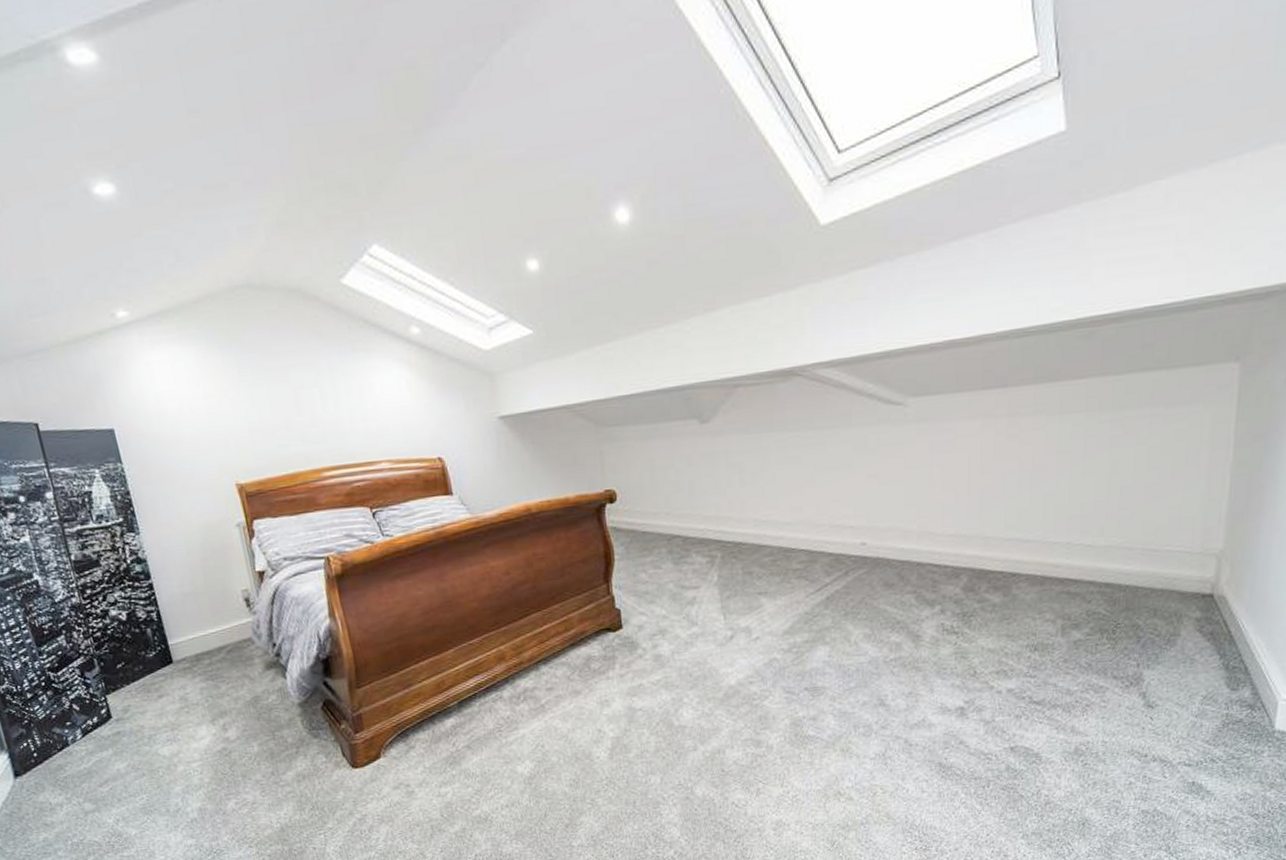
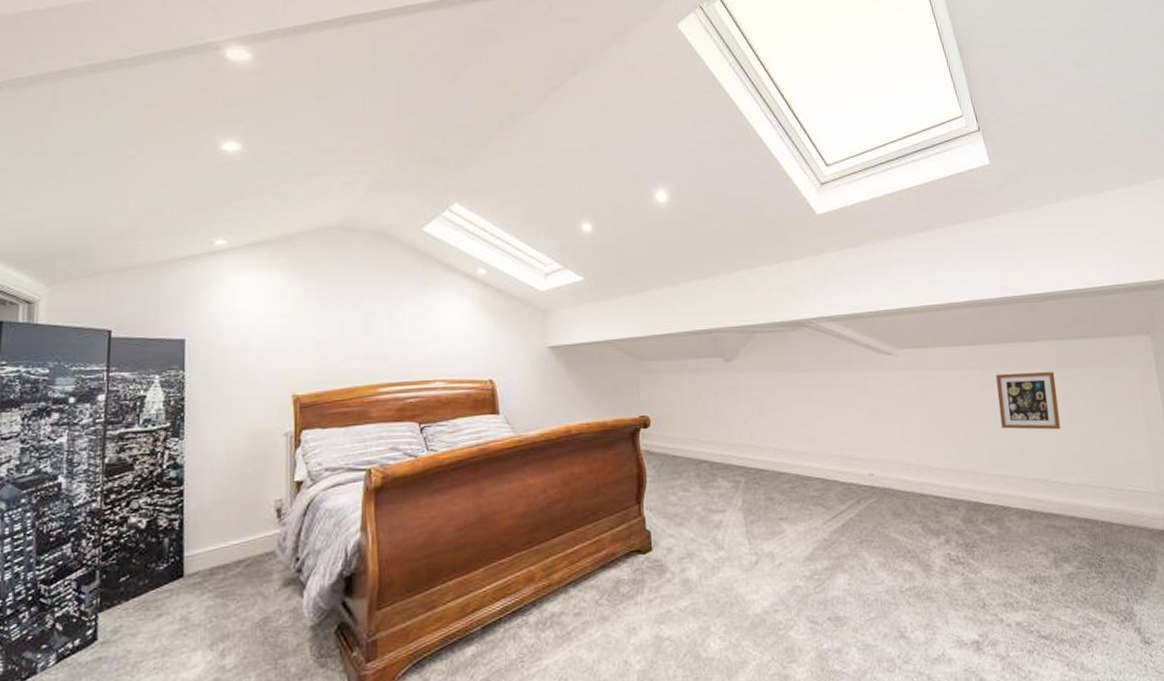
picture frame: none [1024,416,1103,487] -> present [996,372,1061,430]

